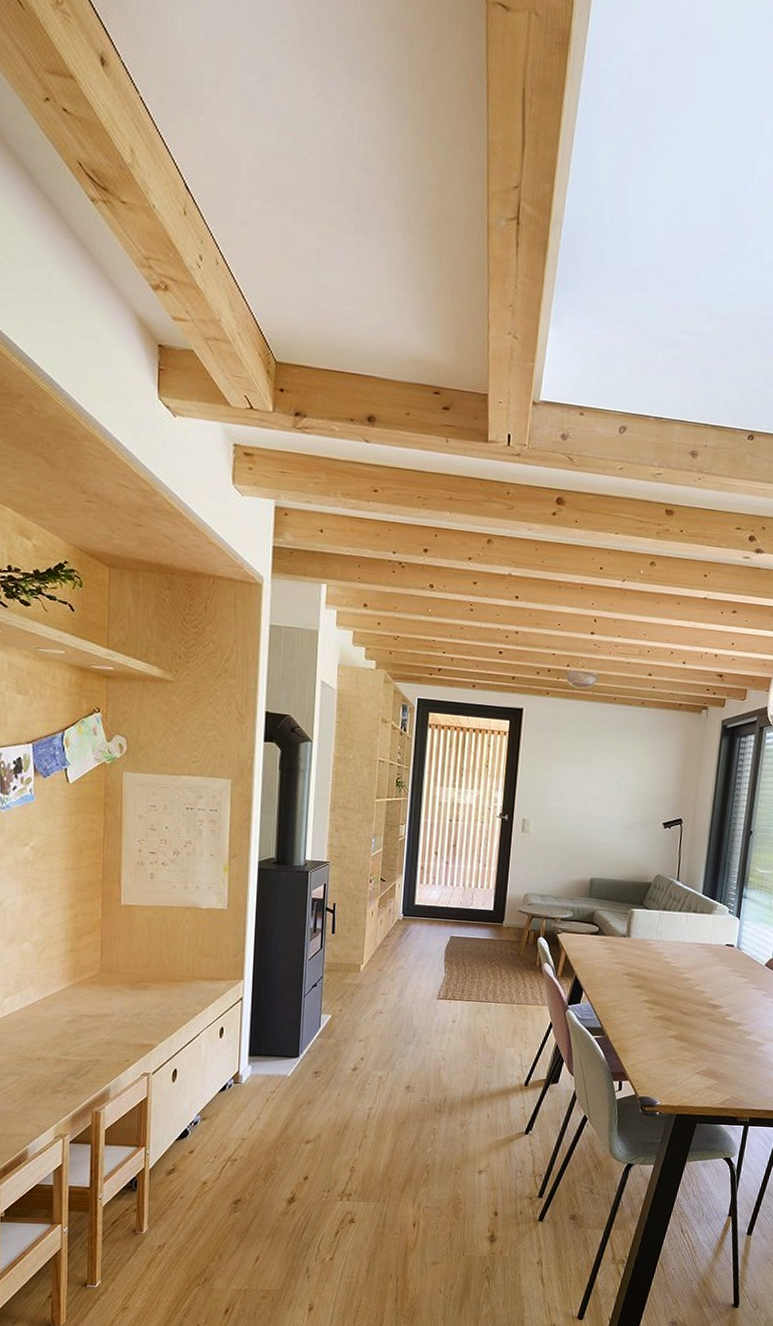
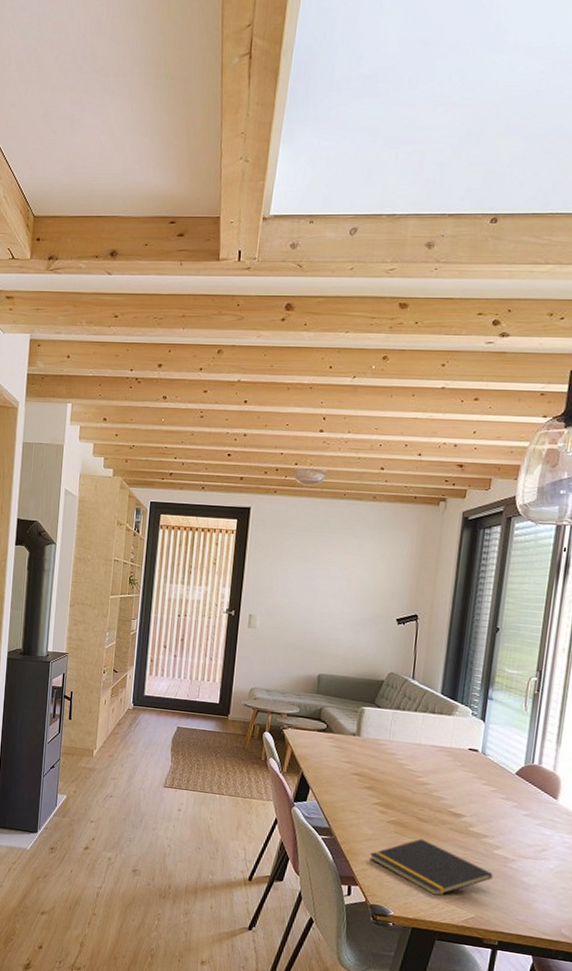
notepad: none [639,1031,746,1083] -> present [370,838,493,896]

